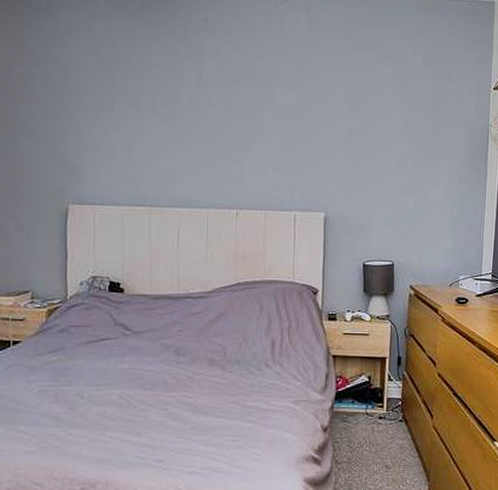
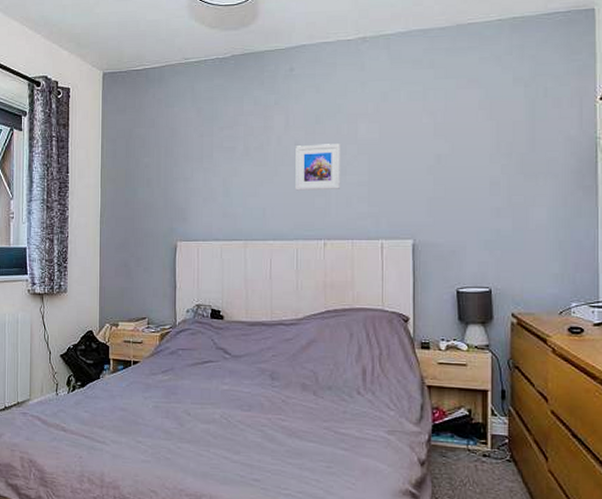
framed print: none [207,106,257,157] -> present [295,144,341,191]

